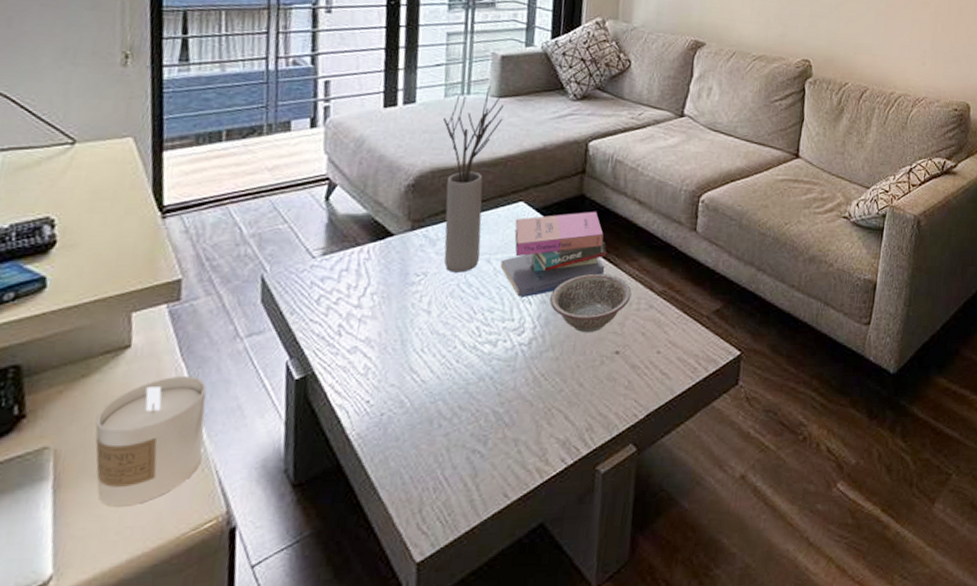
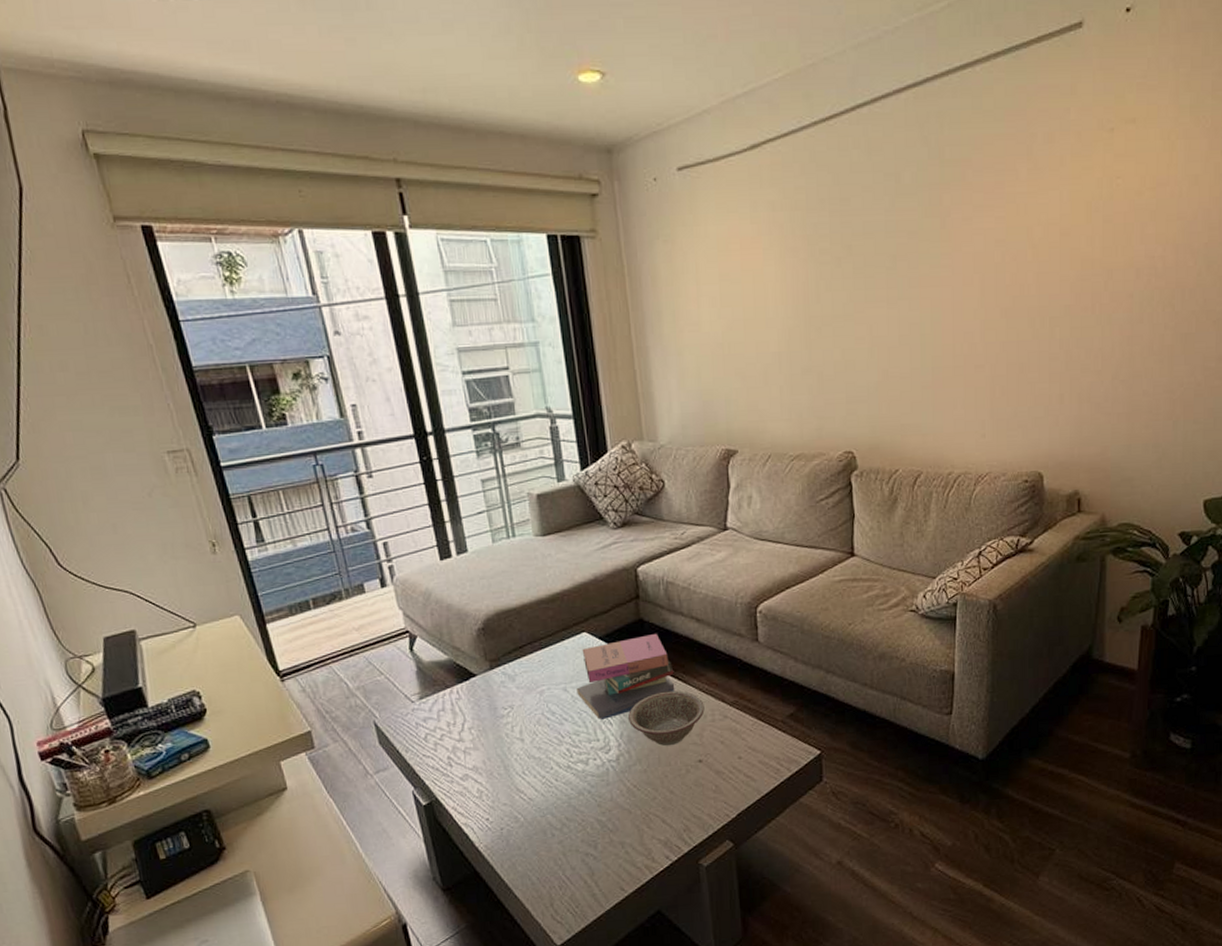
candle: present [95,375,207,508] -> none [277,808,366,913]
vase: present [442,86,505,273] -> none [495,526,557,703]

